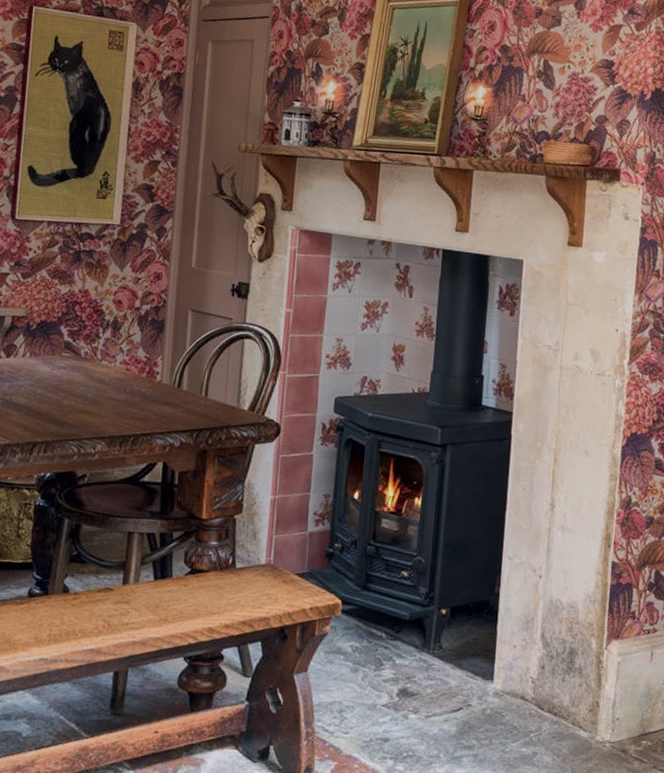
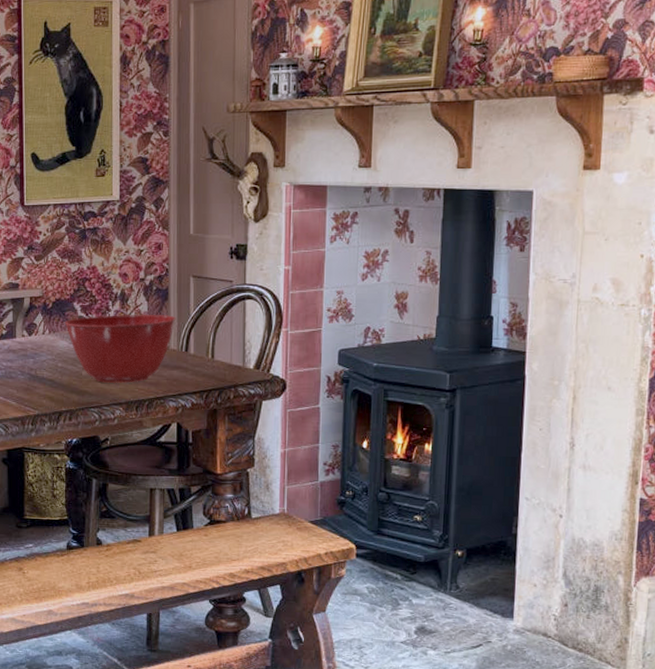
mixing bowl: none [48,342,171,416] -> present [64,315,176,383]

